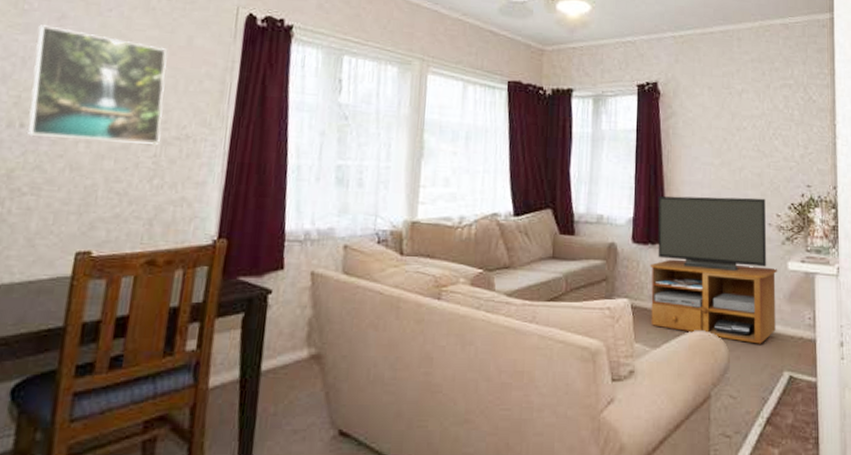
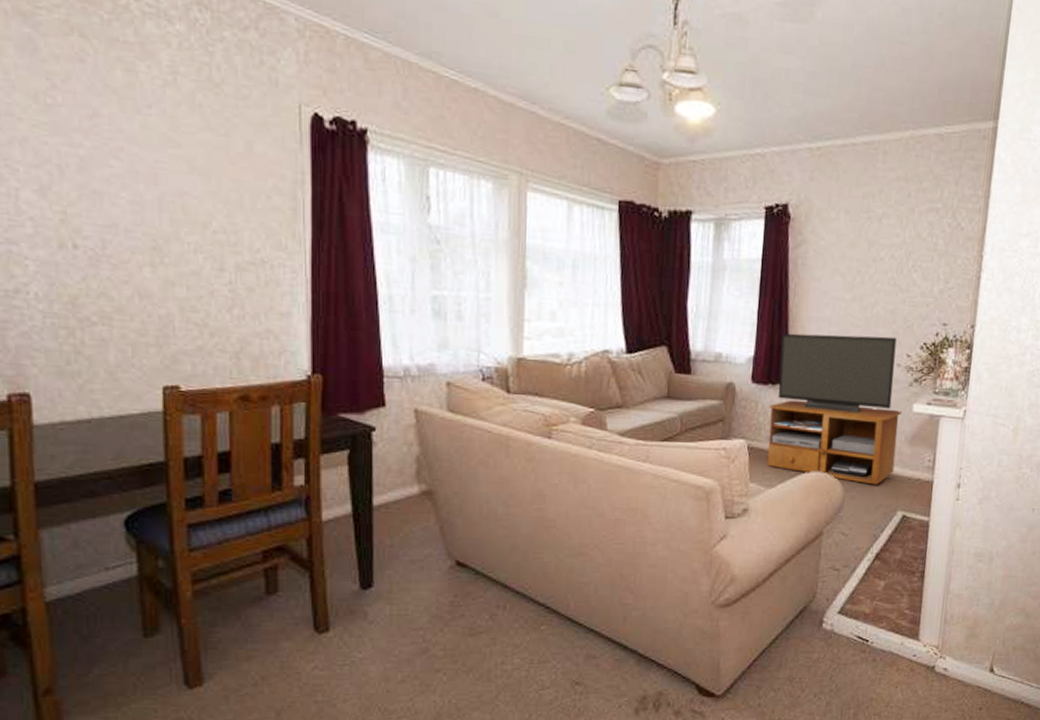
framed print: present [26,25,167,146] -> none [69,124,233,271]

